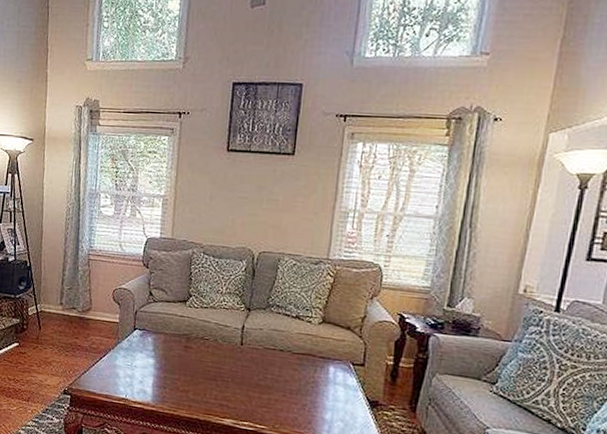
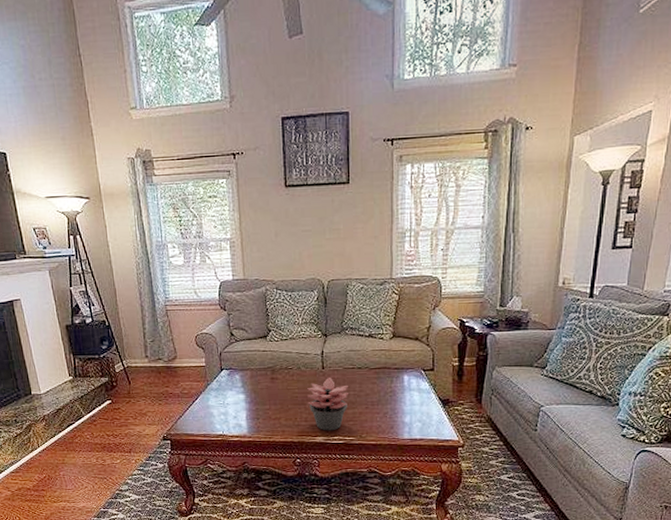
succulent plant: none [220,355,266,415] -> present [307,378,348,431]

